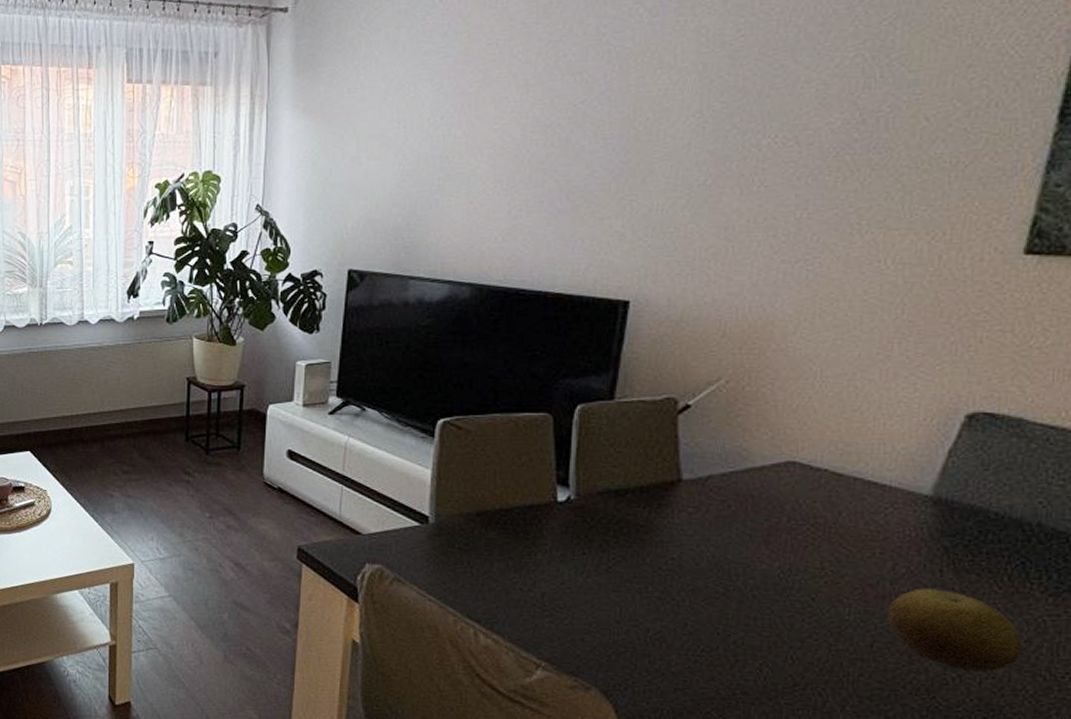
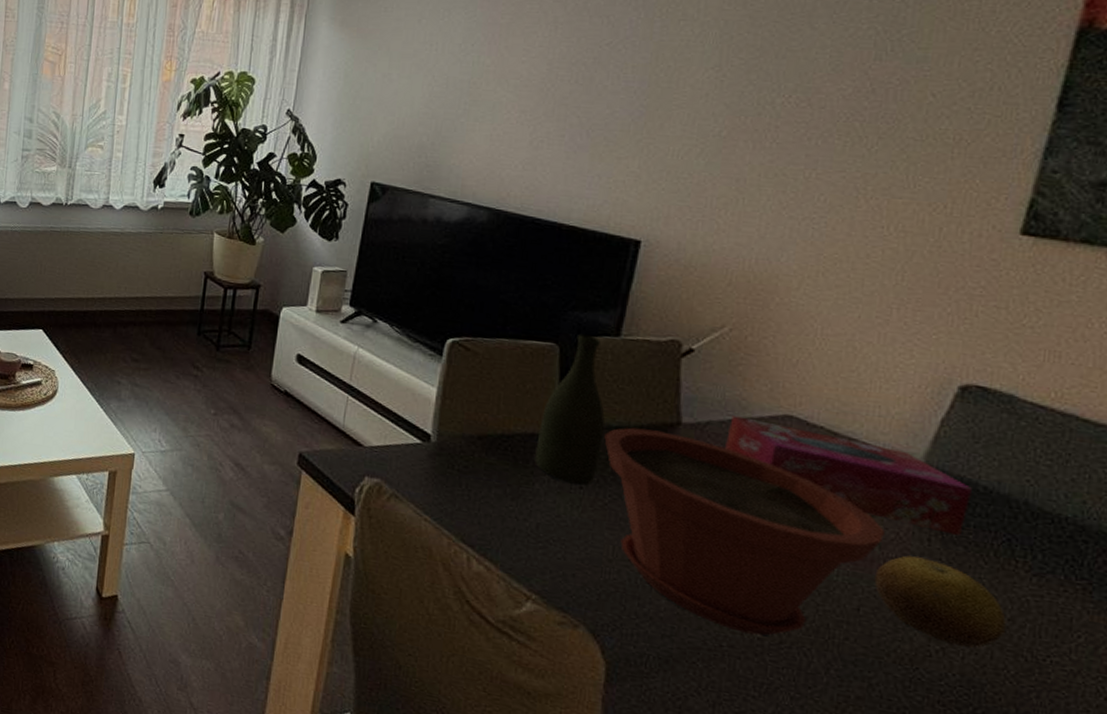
bottle: none [535,401,605,552] -> present [534,334,606,486]
plant pot: none [604,489,895,681] -> present [604,427,885,636]
tissue box: none [728,467,983,564] -> present [725,415,972,536]

